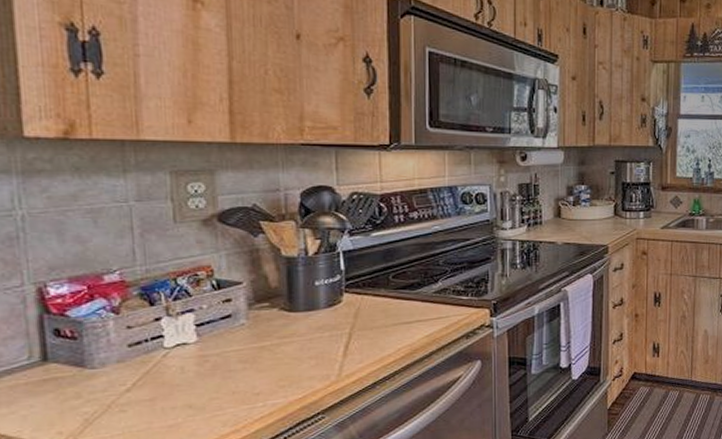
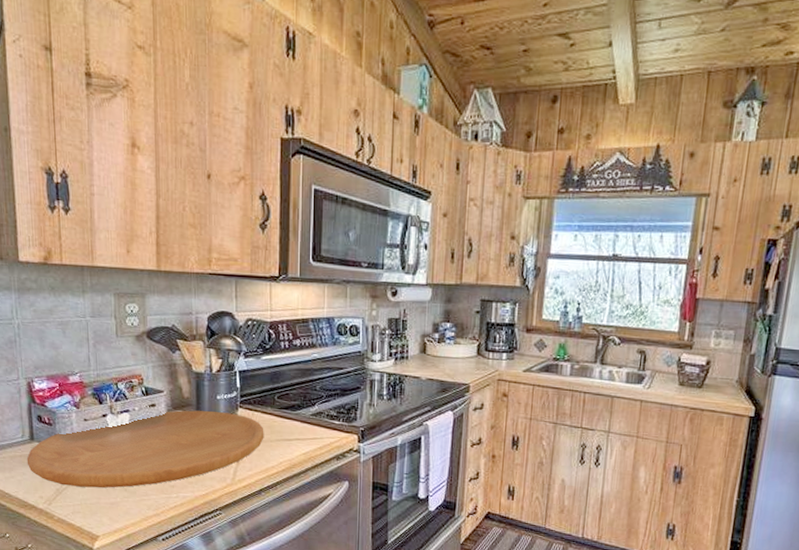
cutting board: none [36,299,377,413] -> present [26,410,264,488]

